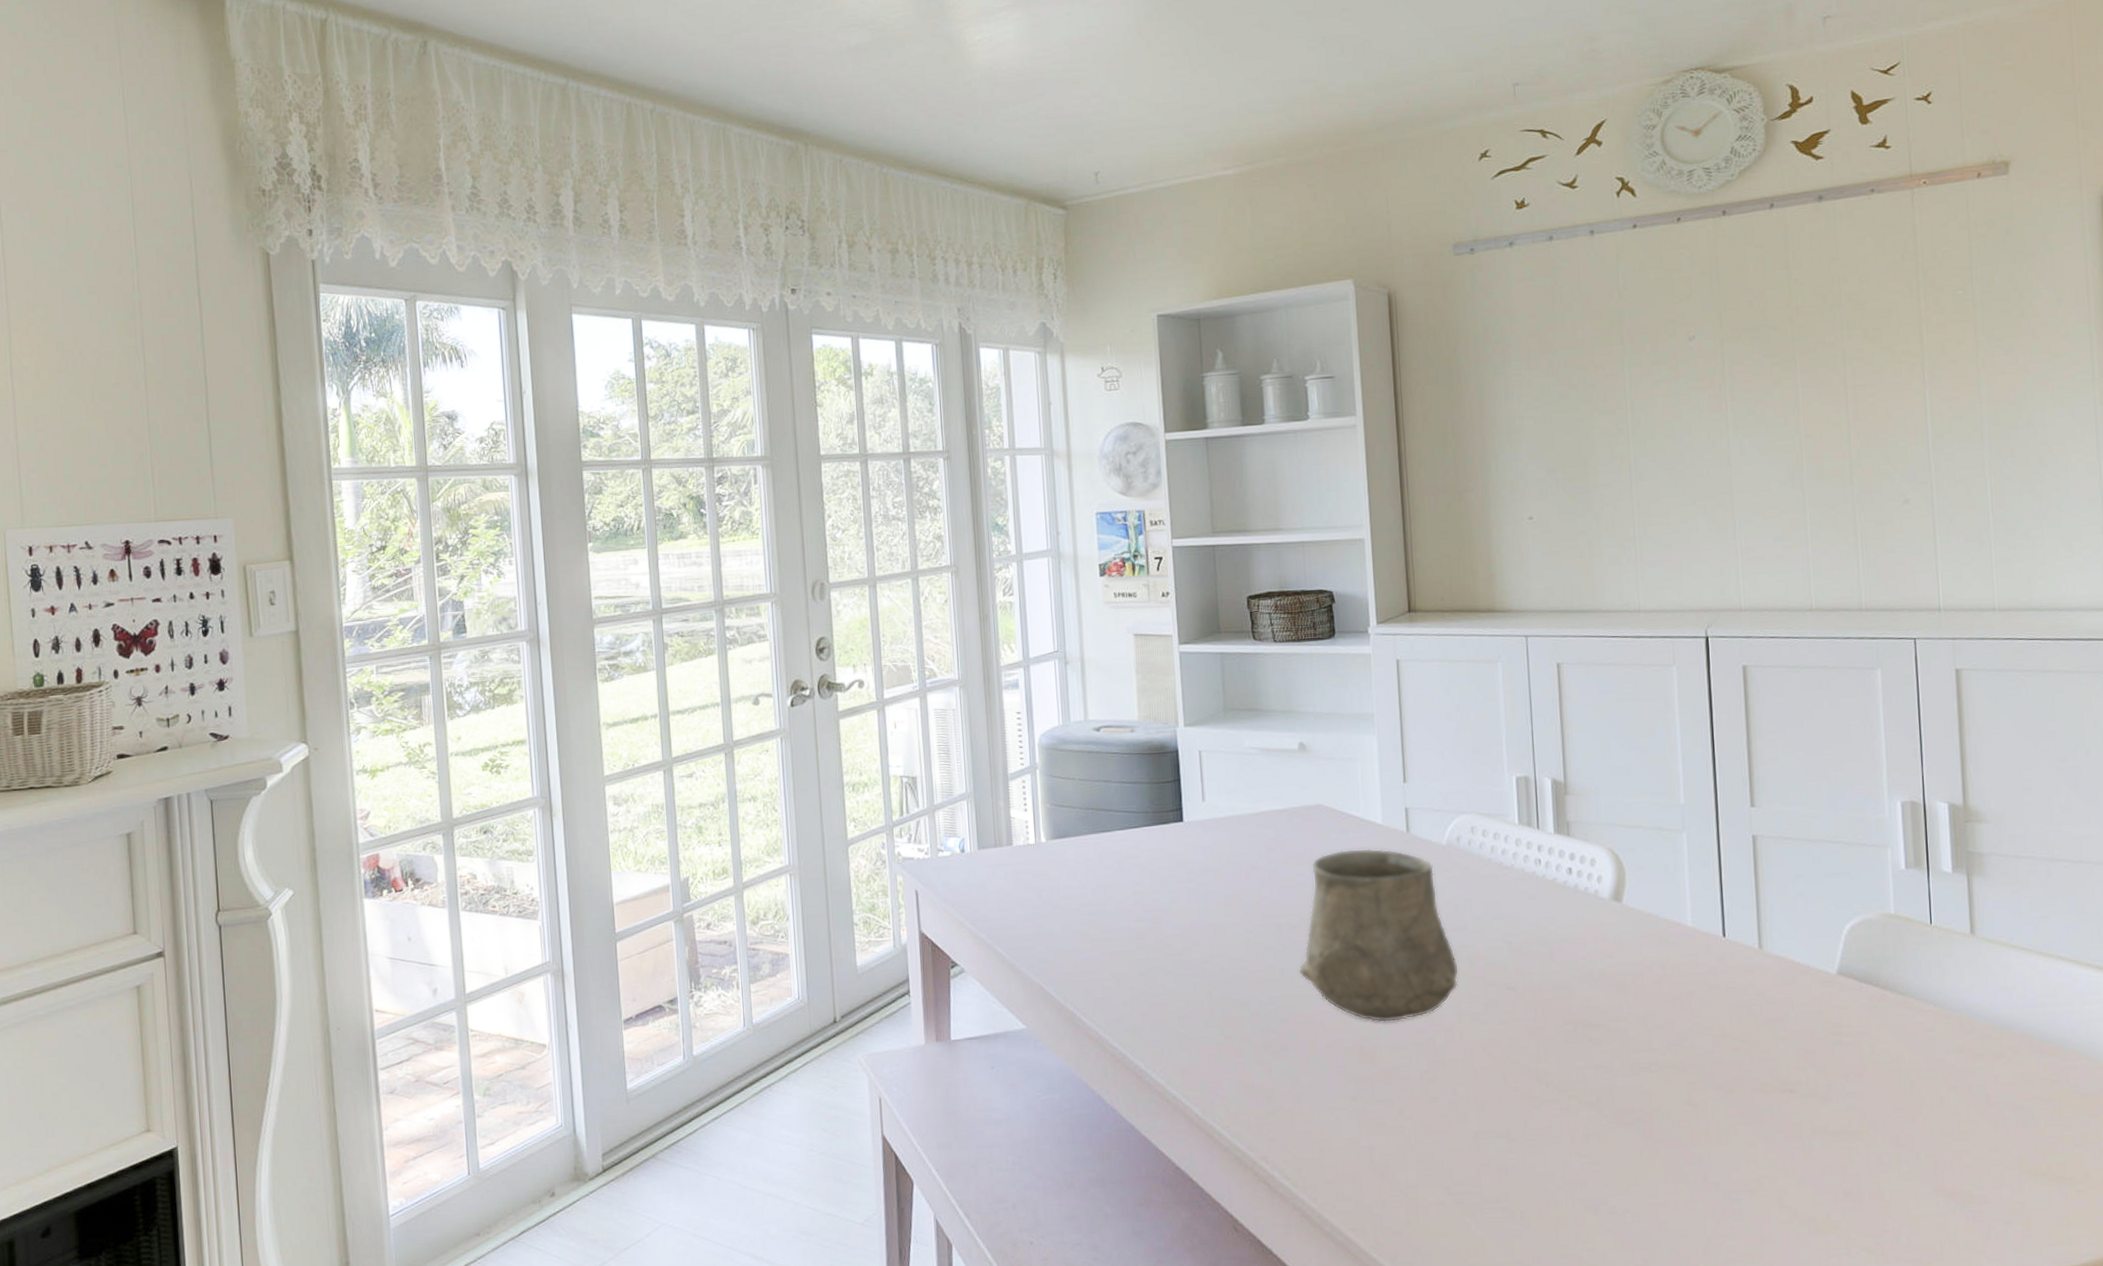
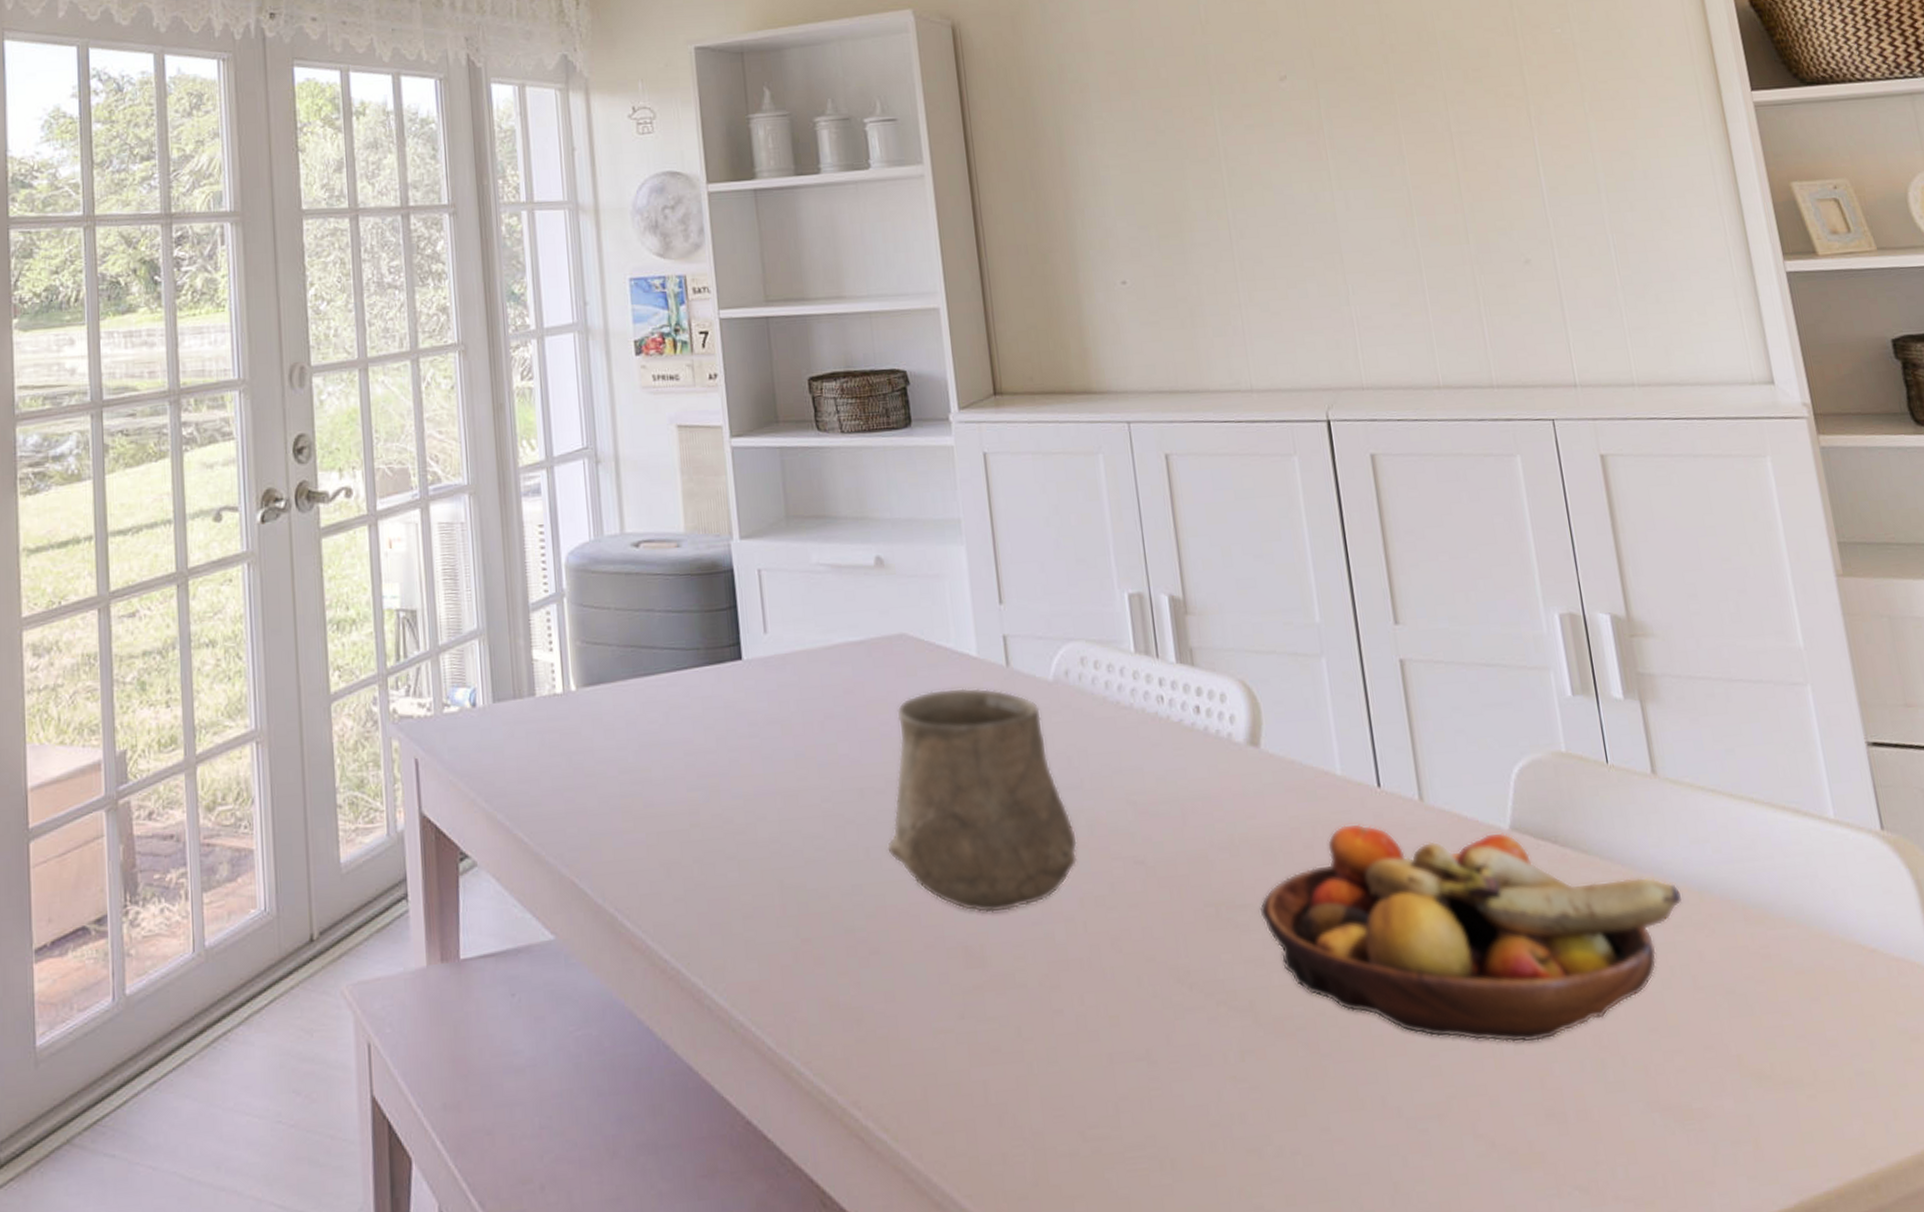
fruit bowl: none [1611,965,1985,1139] -> present [1259,823,1682,1043]

